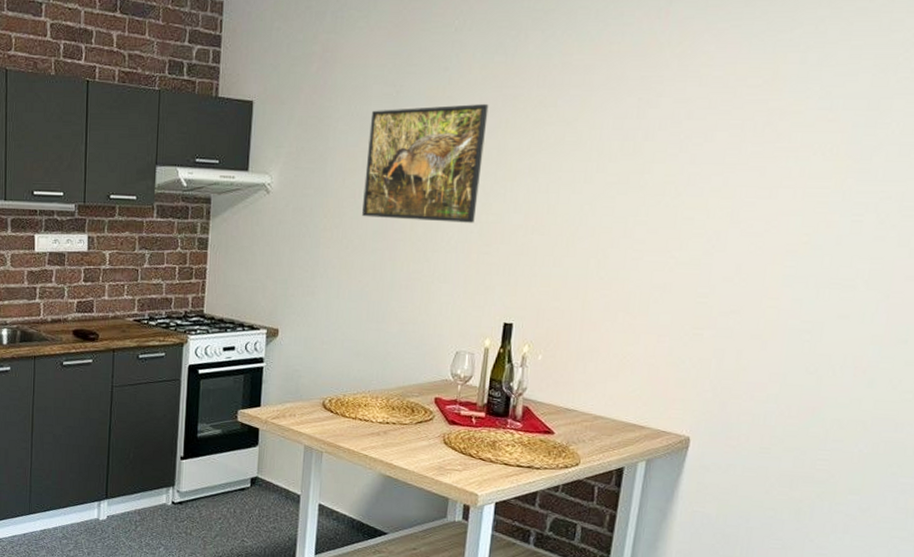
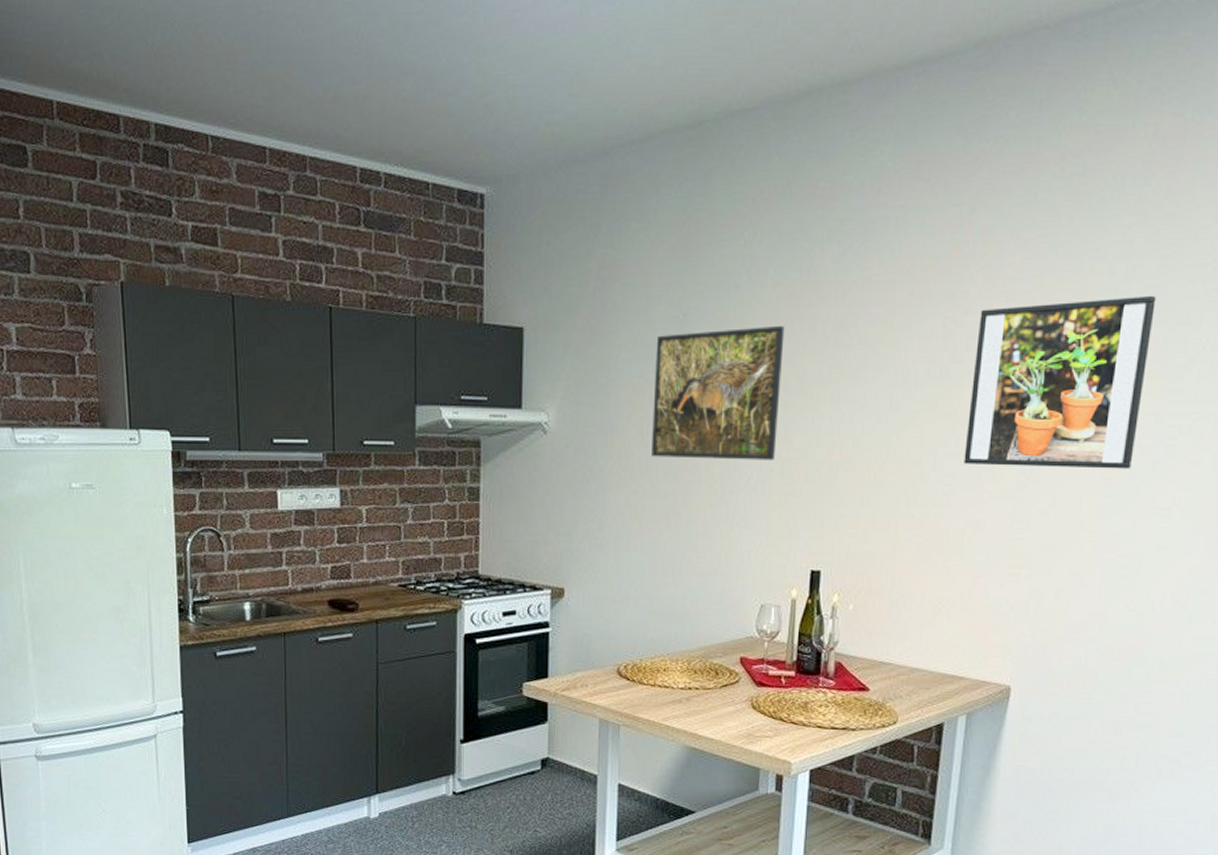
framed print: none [652,82,847,242] -> present [963,295,1156,469]

